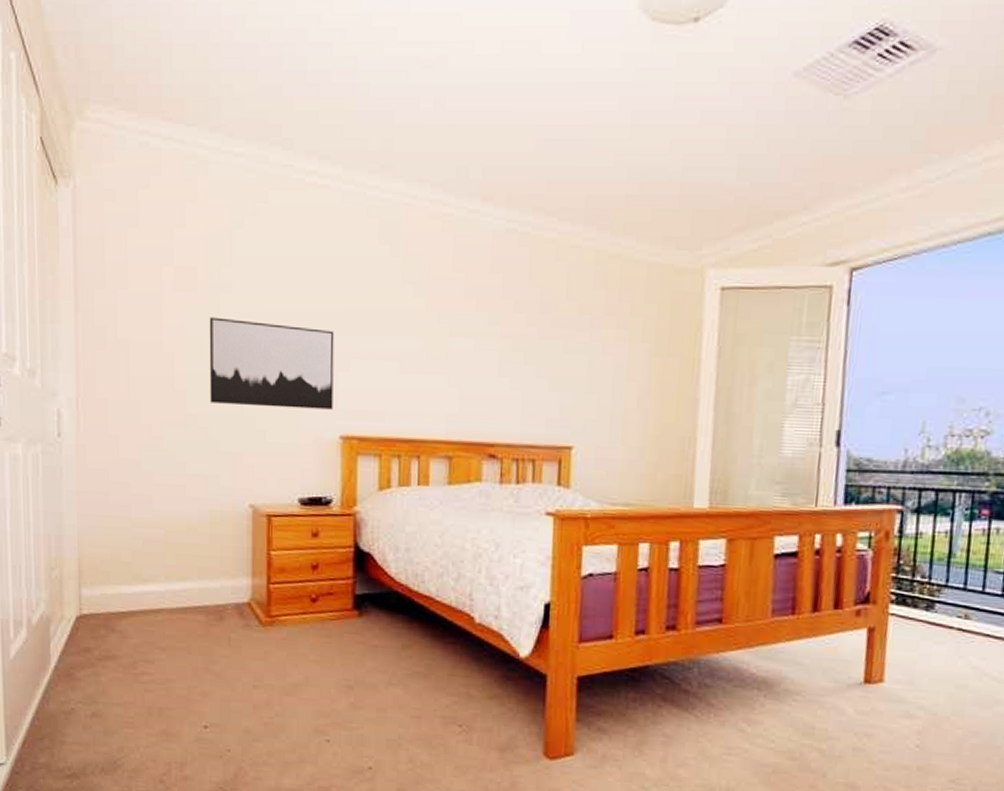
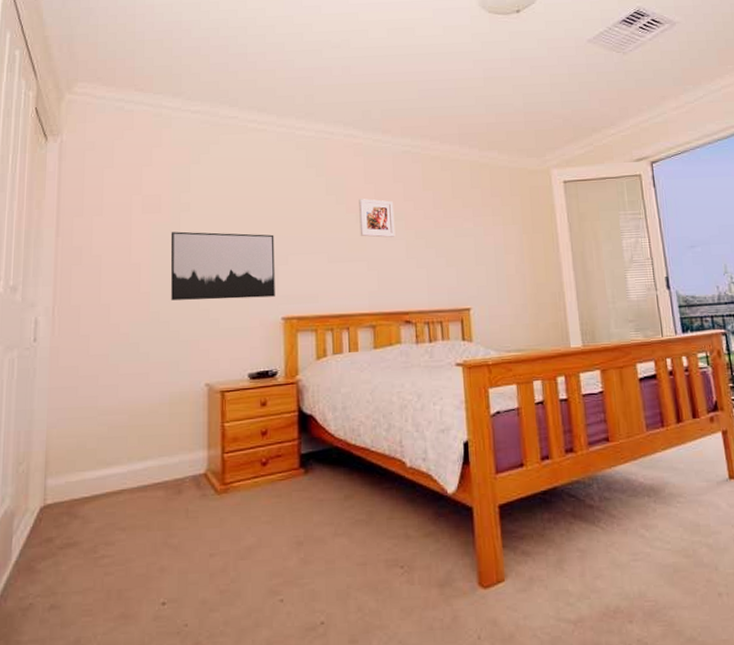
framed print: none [441,292,488,346] -> present [359,199,395,238]

